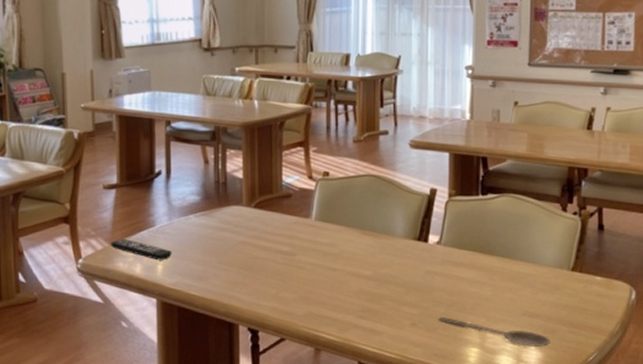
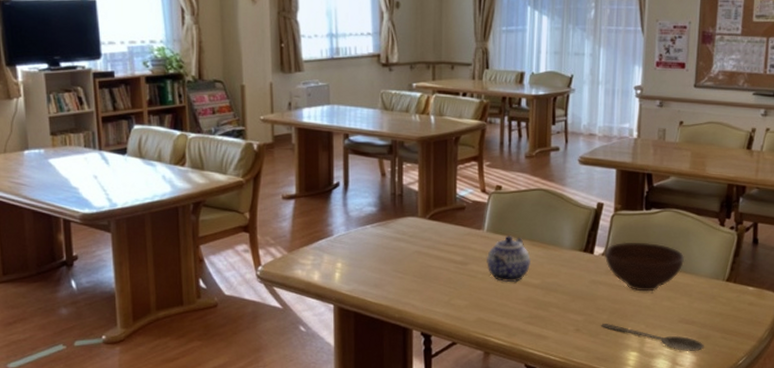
remote control: present [110,239,172,261] -> none [288,248,349,269]
teapot: none [315,223,363,274] -> present [487,234,532,283]
bowl: none [439,229,526,283] -> present [604,242,685,292]

